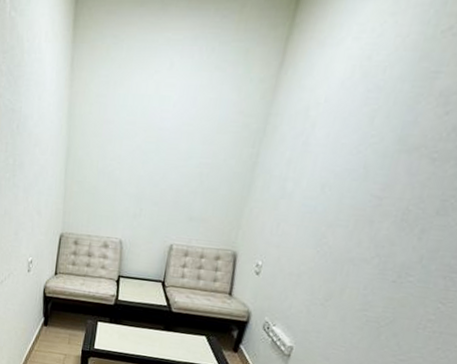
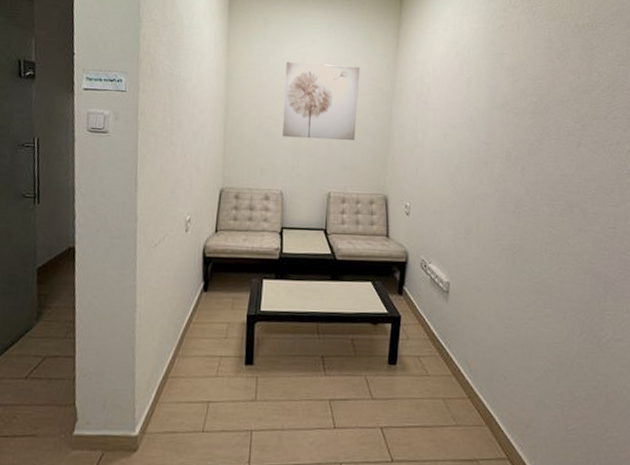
wall art: none [126,92,227,189] -> present [282,62,360,141]

